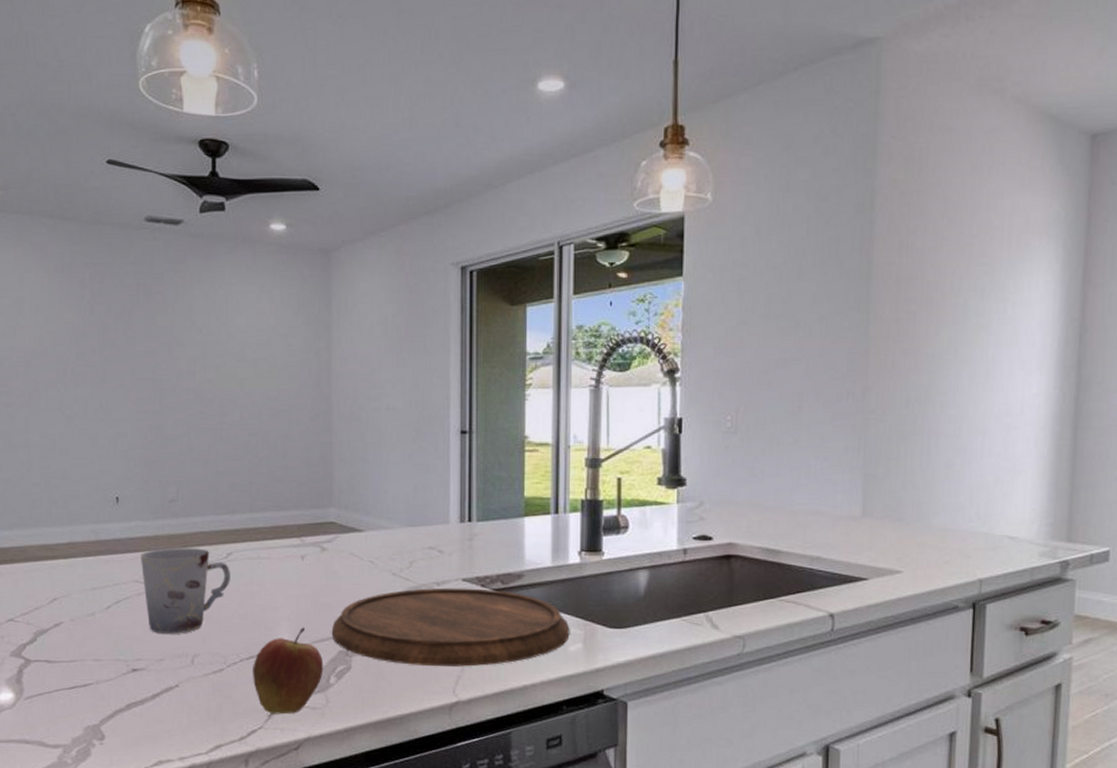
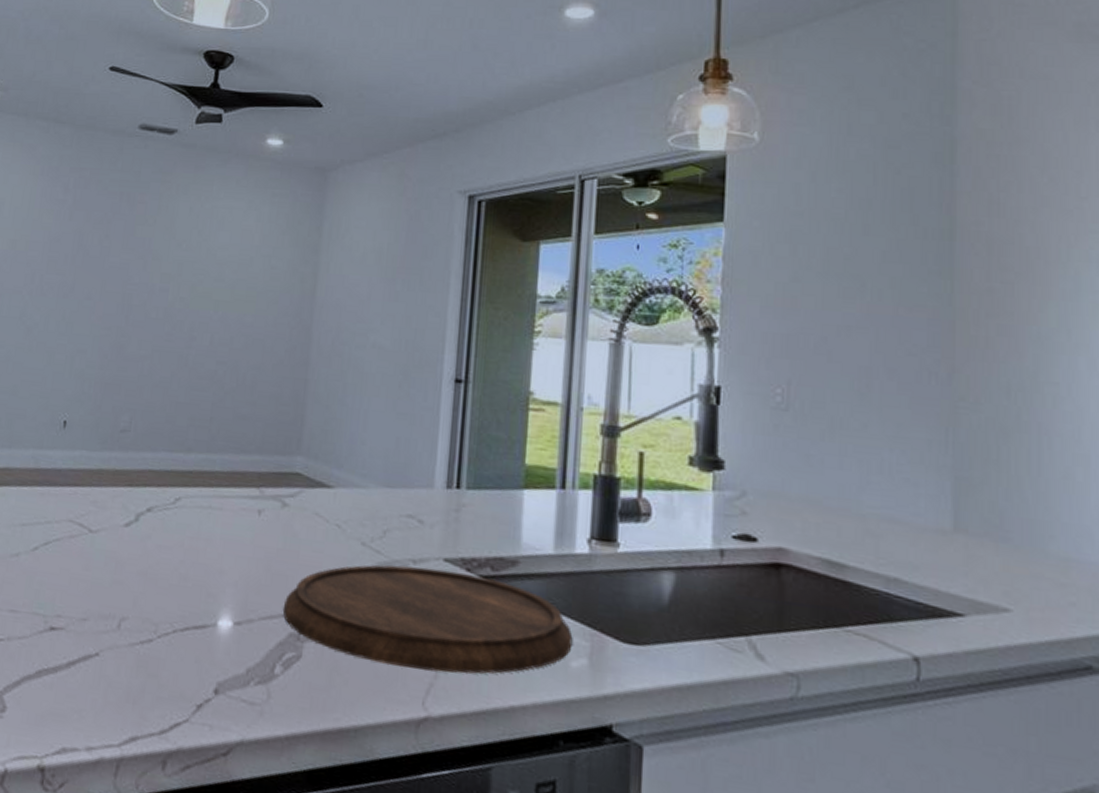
cup: present [140,548,230,634] -> none [76,485,176,590]
fruit: present [252,627,324,715] -> none [184,598,270,708]

